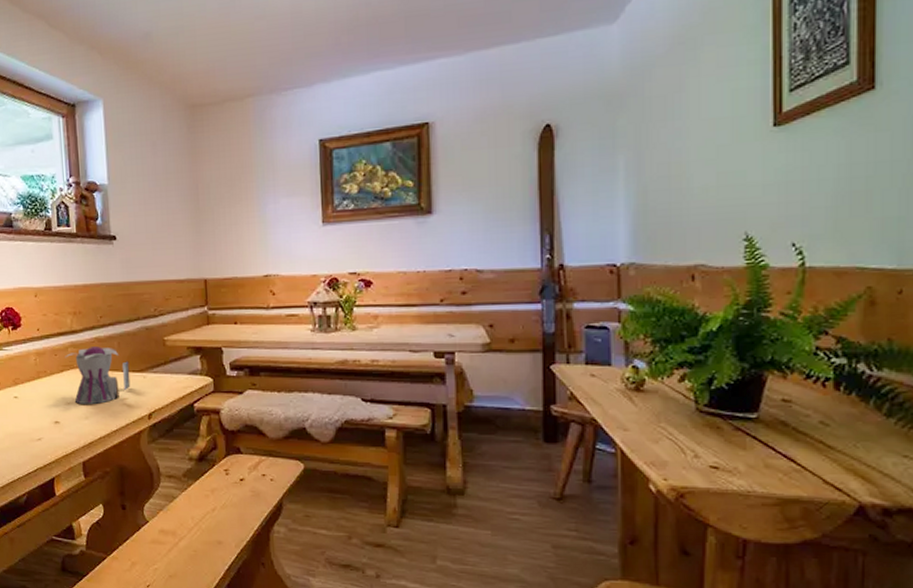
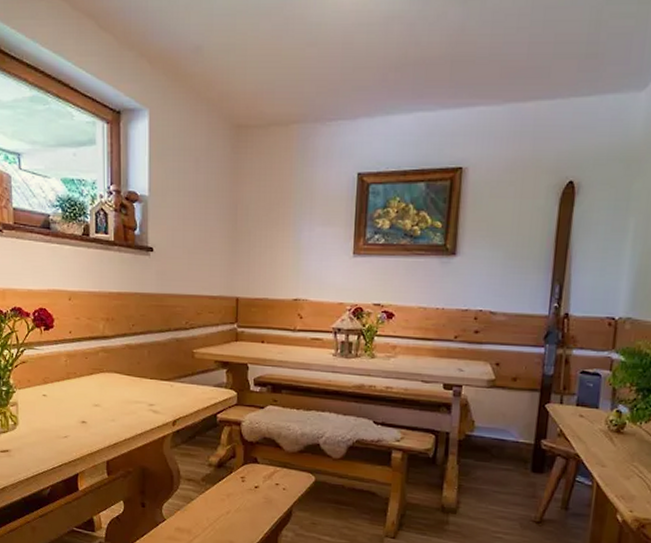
teapot: present [65,347,131,404] -> none [95,353,158,408]

